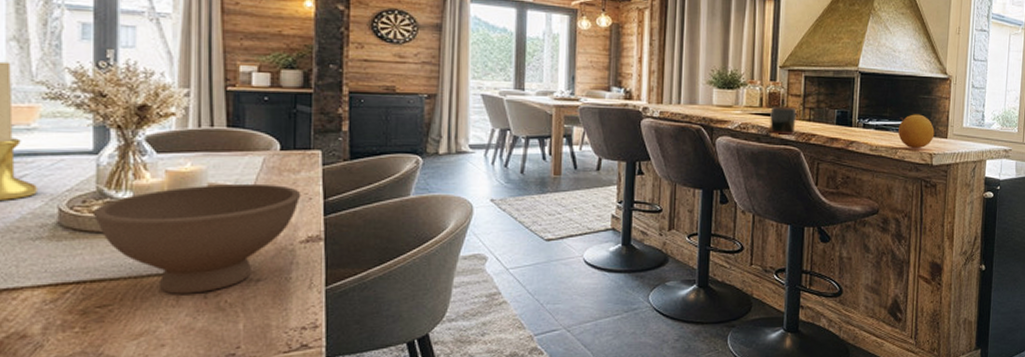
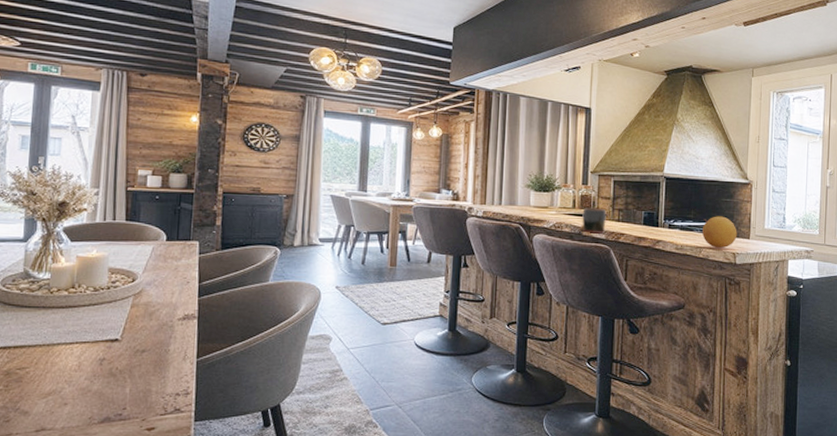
bowl: present [94,183,301,294] -> none [20,268,181,361]

